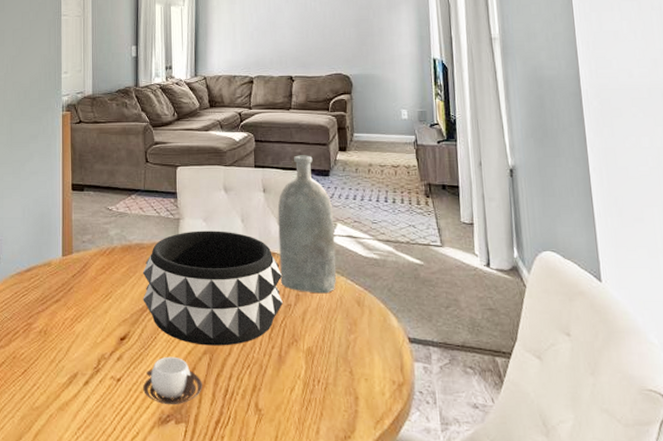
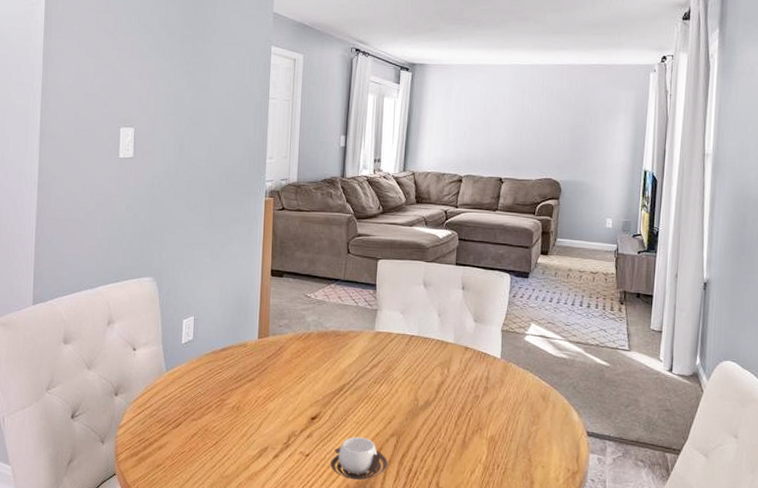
decorative bowl: present [142,231,283,346] -> none [335,322,474,430]
bottle: present [277,155,336,294] -> none [471,256,529,388]

